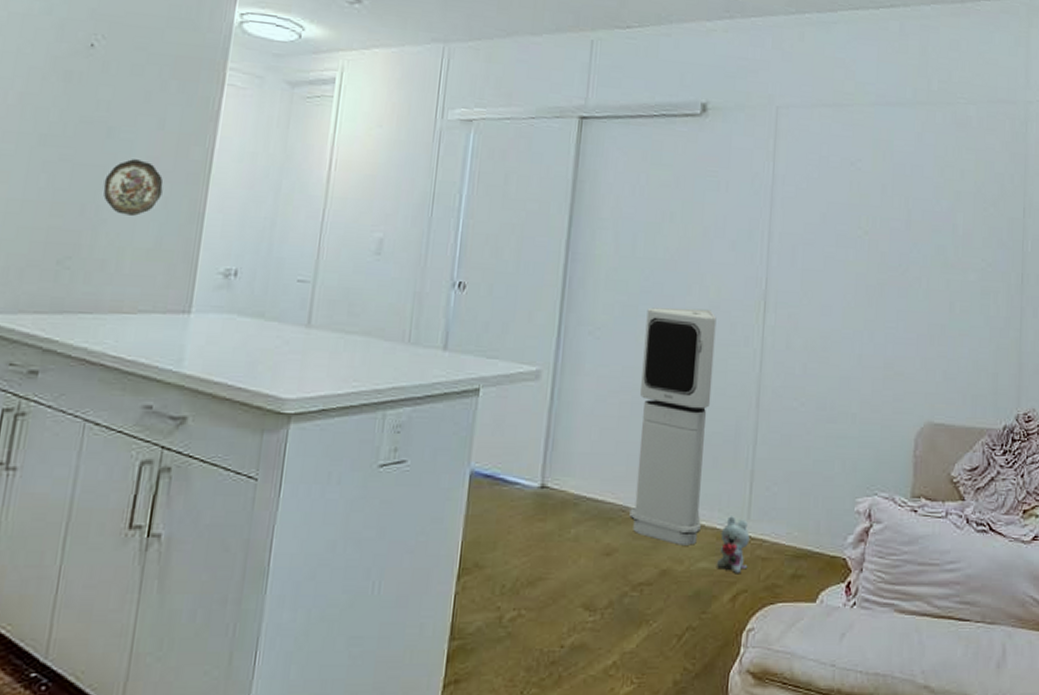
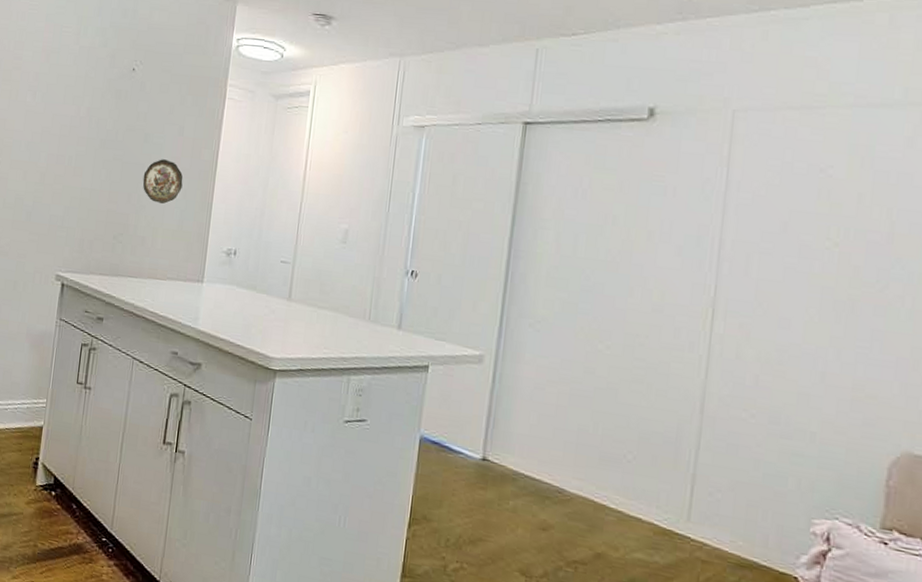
air purifier: present [629,307,717,545] -> none [565,306,660,536]
plush toy: present [716,516,750,574] -> none [652,514,689,571]

